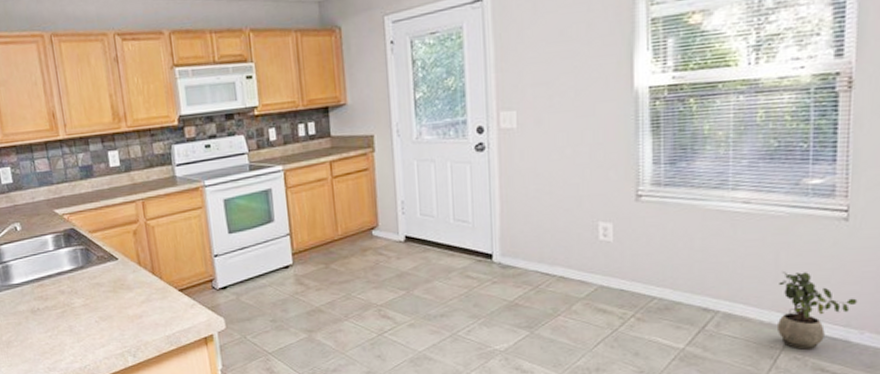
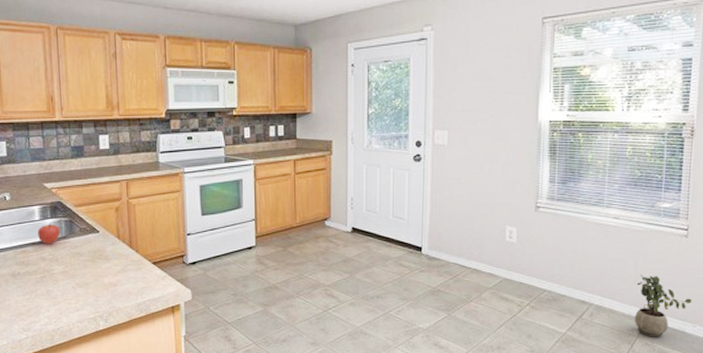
fruit: none [53,253,77,277] -> present [38,224,61,245]

